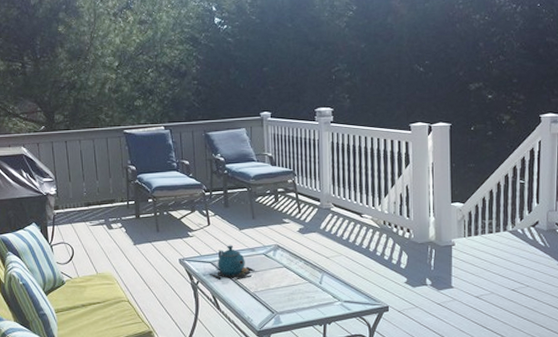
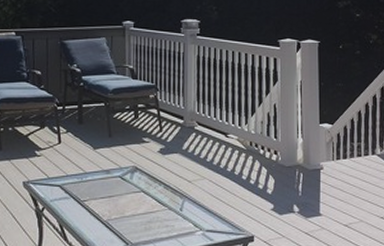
teapot: present [210,245,255,280] -> none [57,166,109,206]

